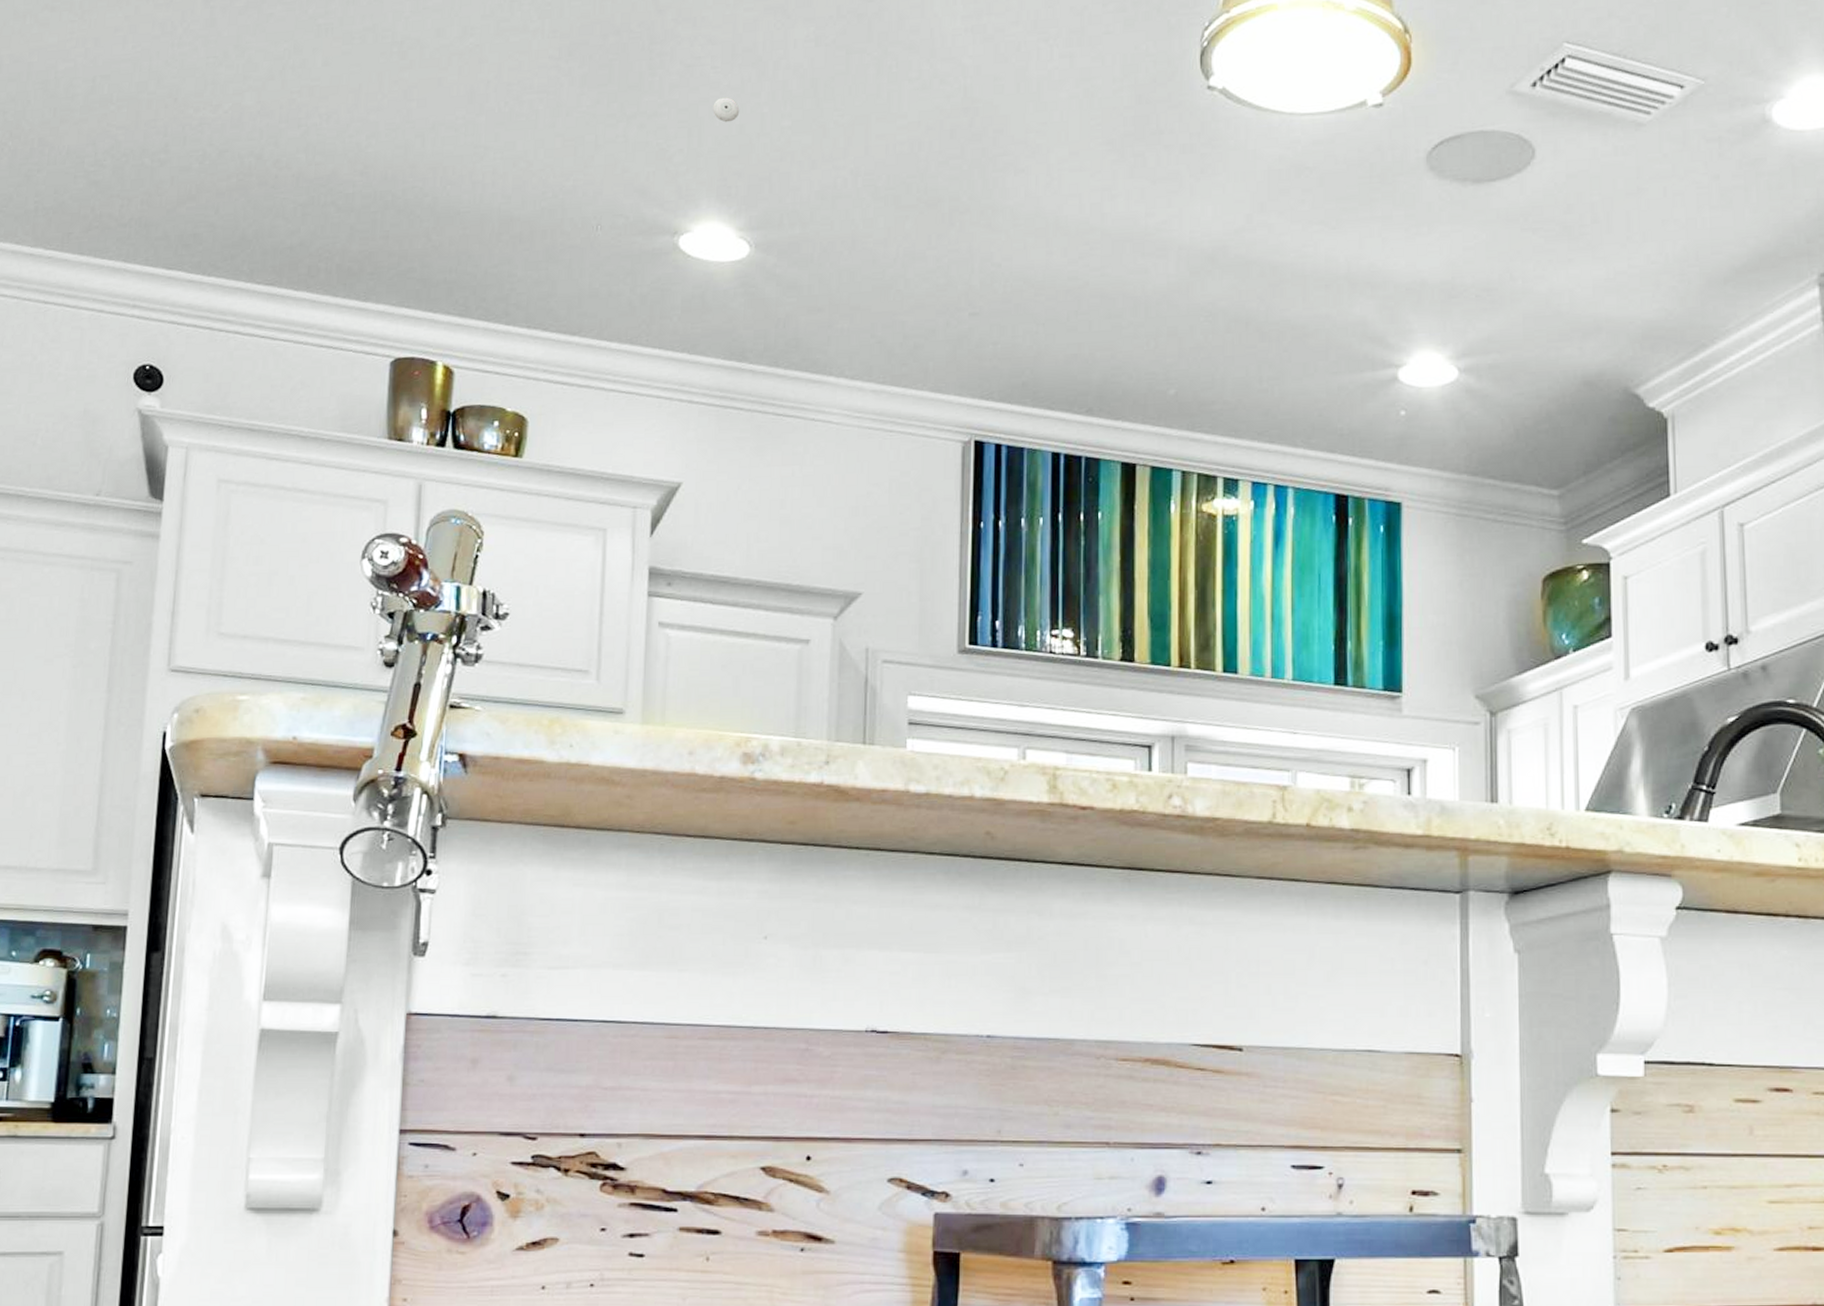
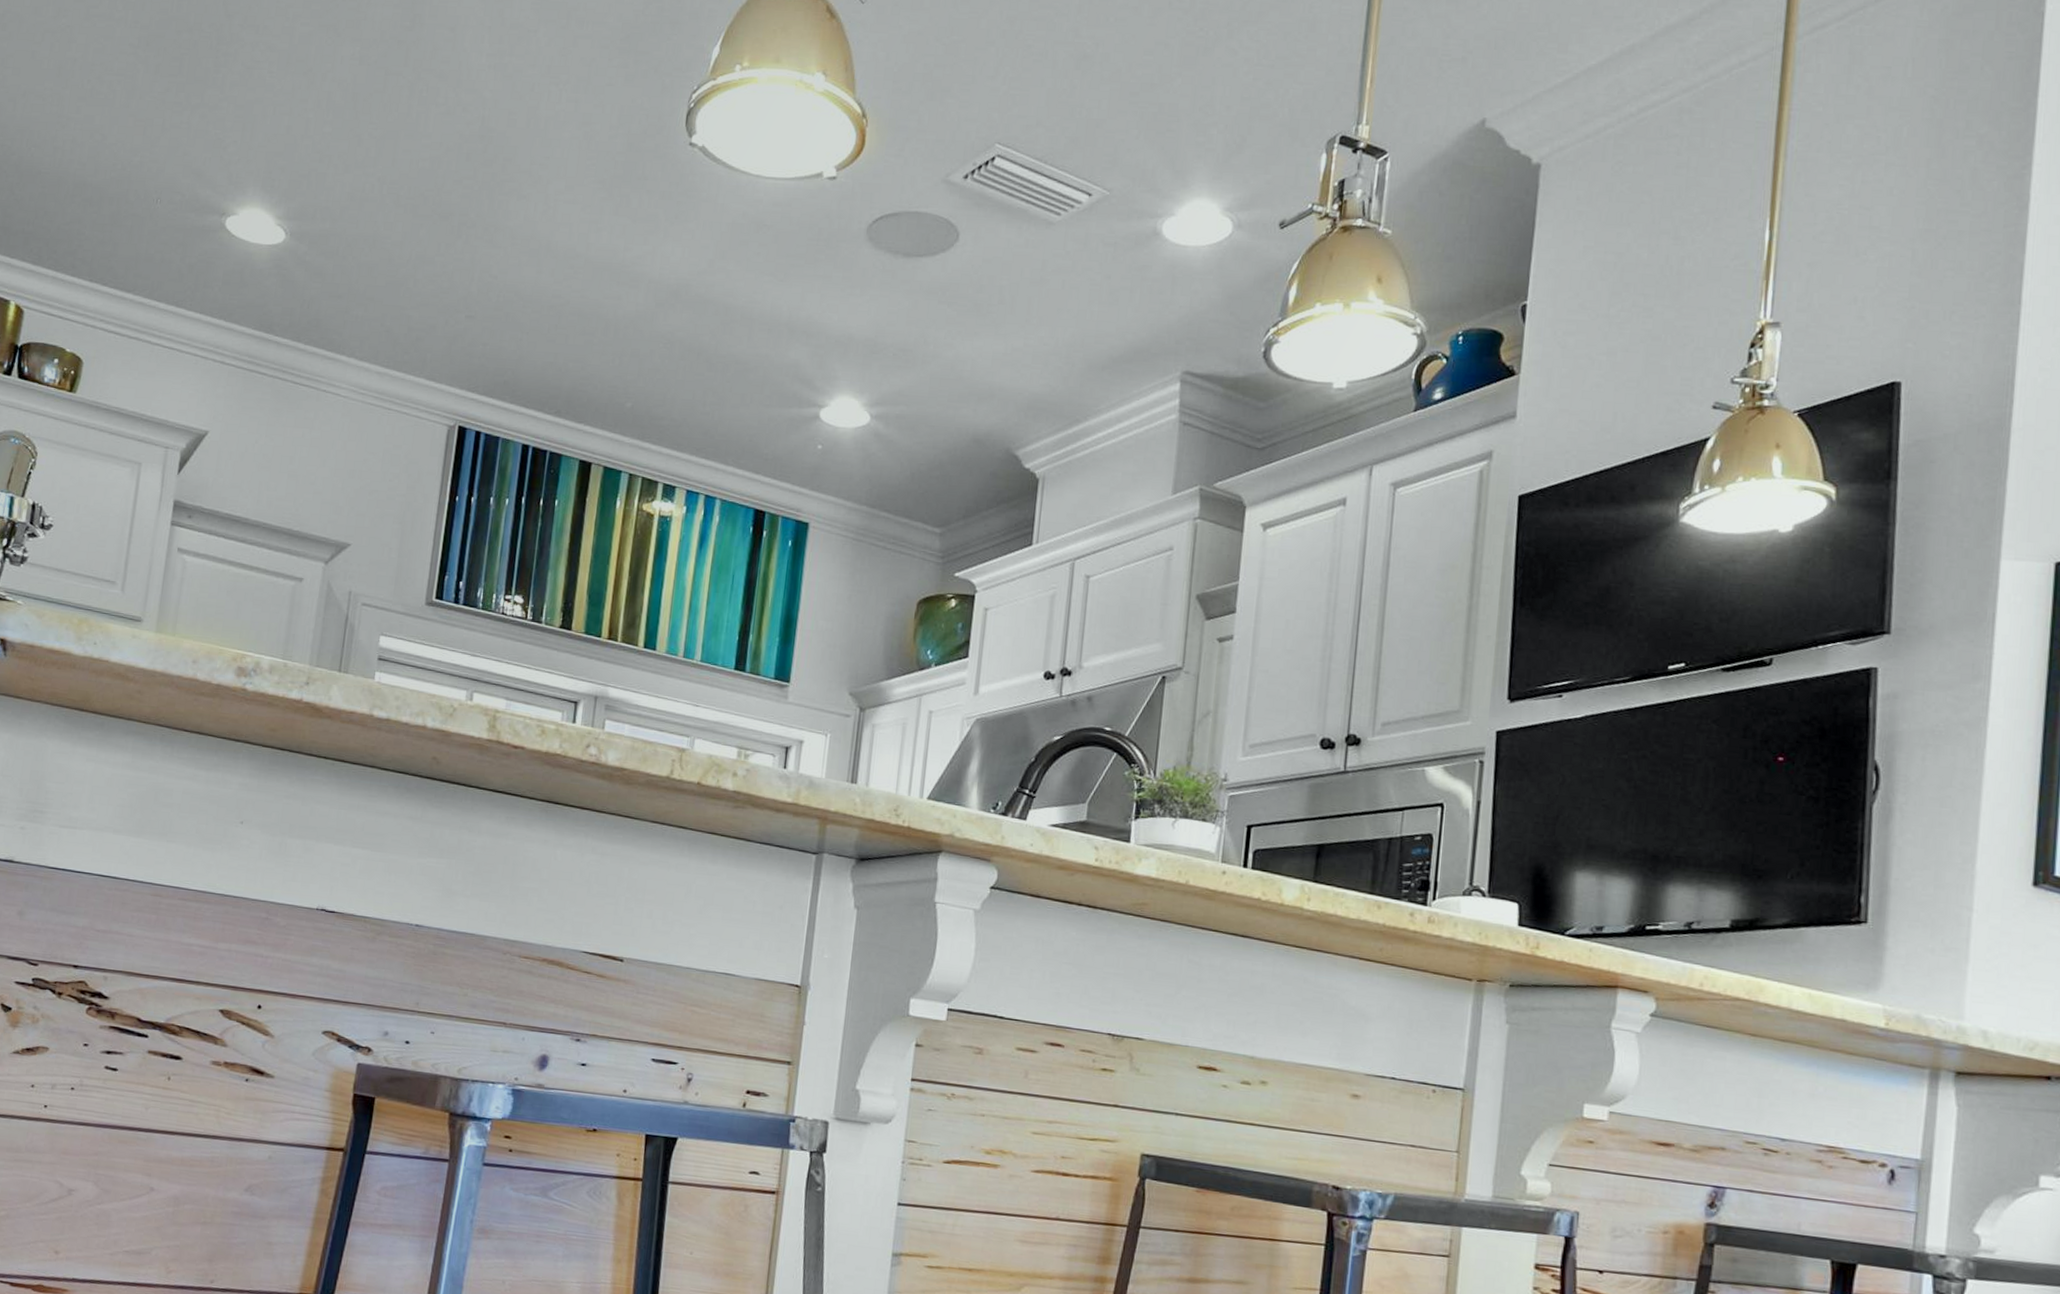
smoke detector: present [713,97,740,123] -> none [265,100,289,122]

